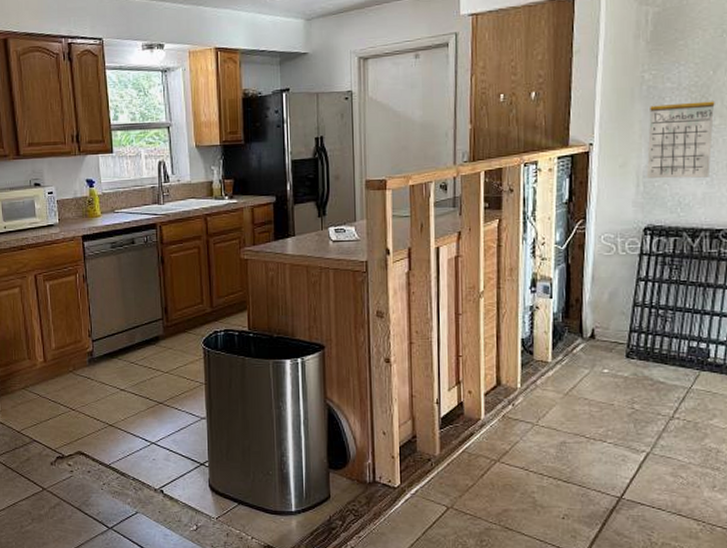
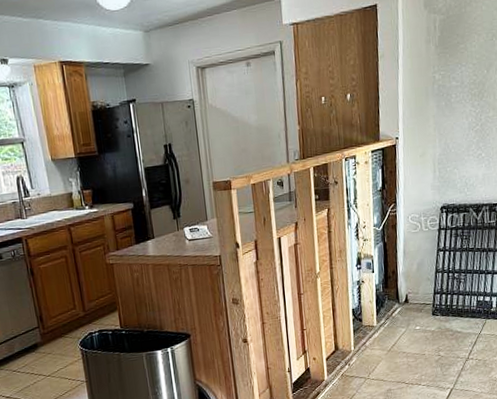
calendar: present [646,92,715,179] -> none [440,89,489,165]

